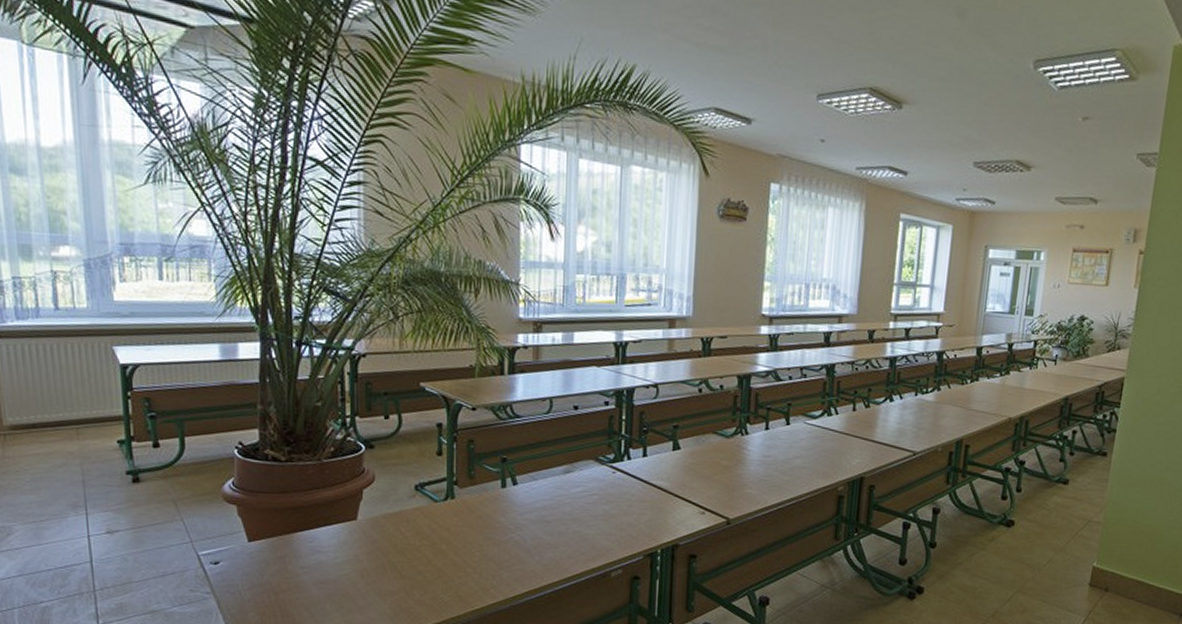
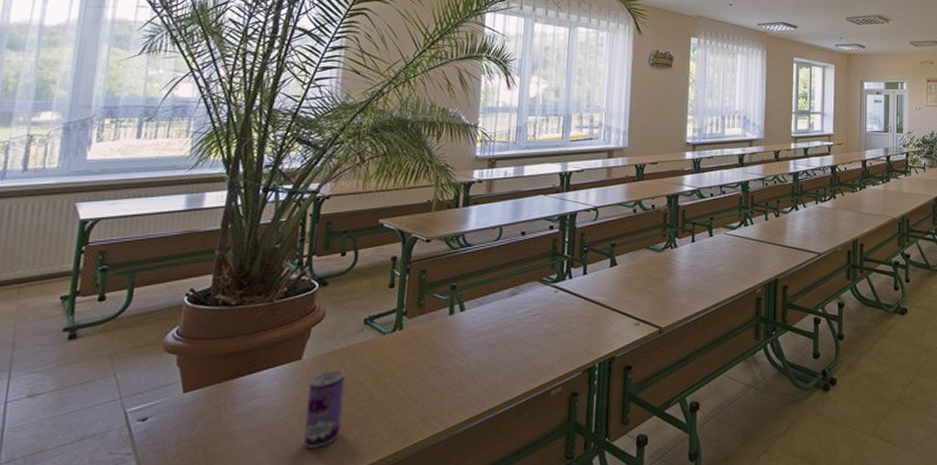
beverage can: none [368,533,402,604] -> present [303,370,346,448]

